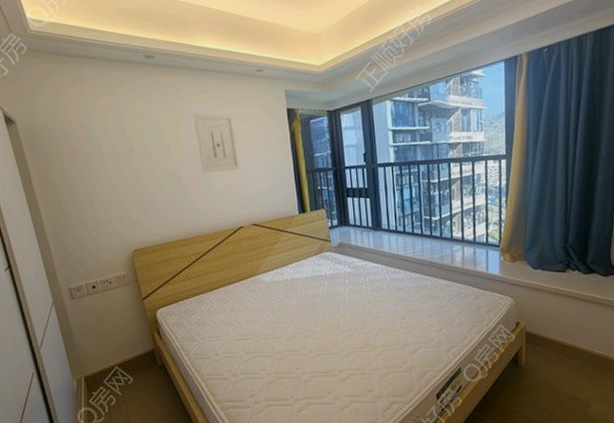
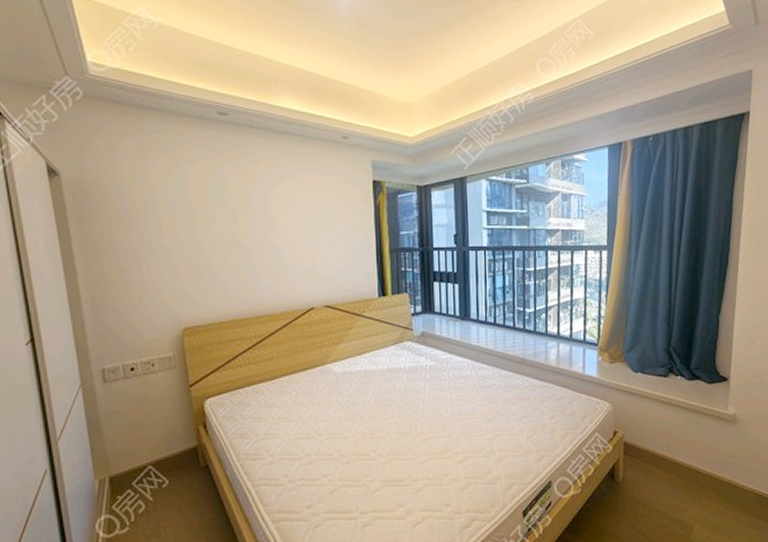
wall art: present [193,113,241,174] -> none [267,179,317,246]

